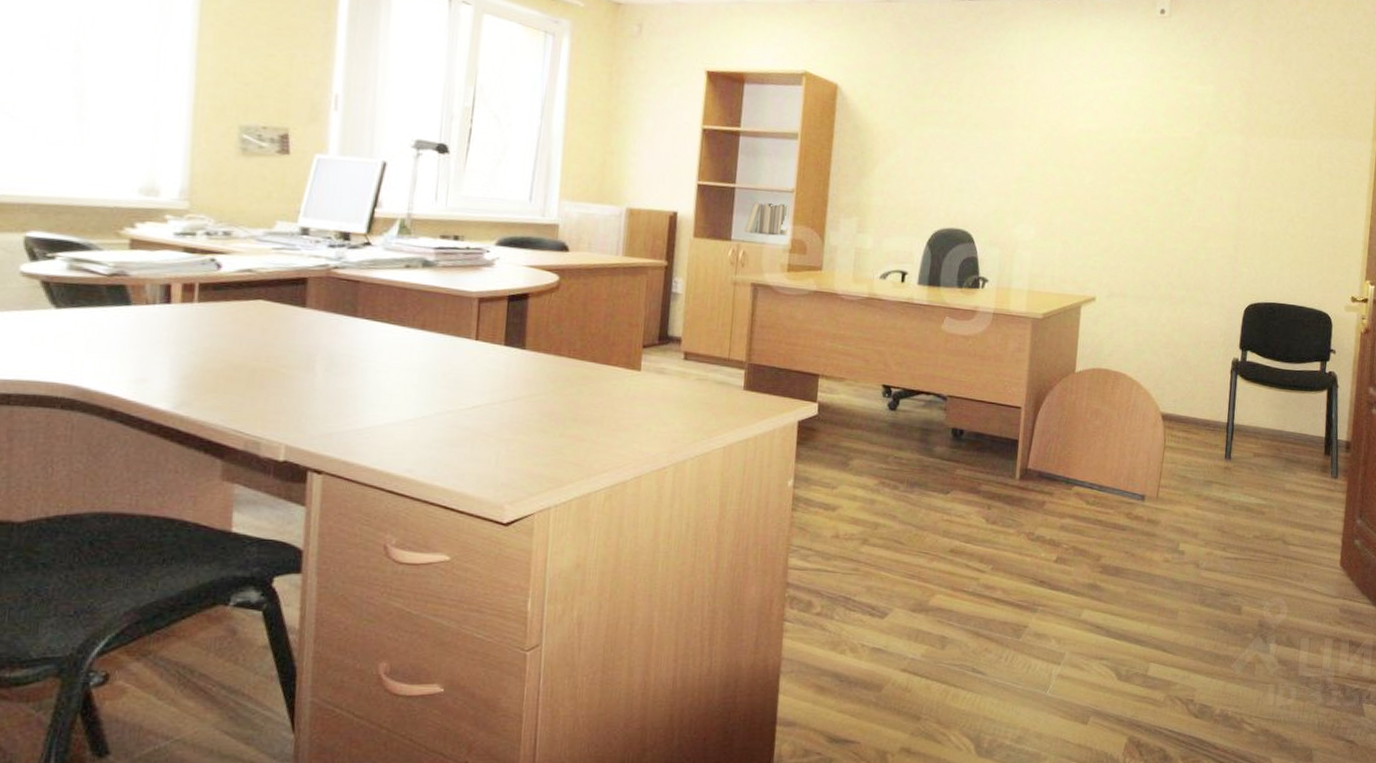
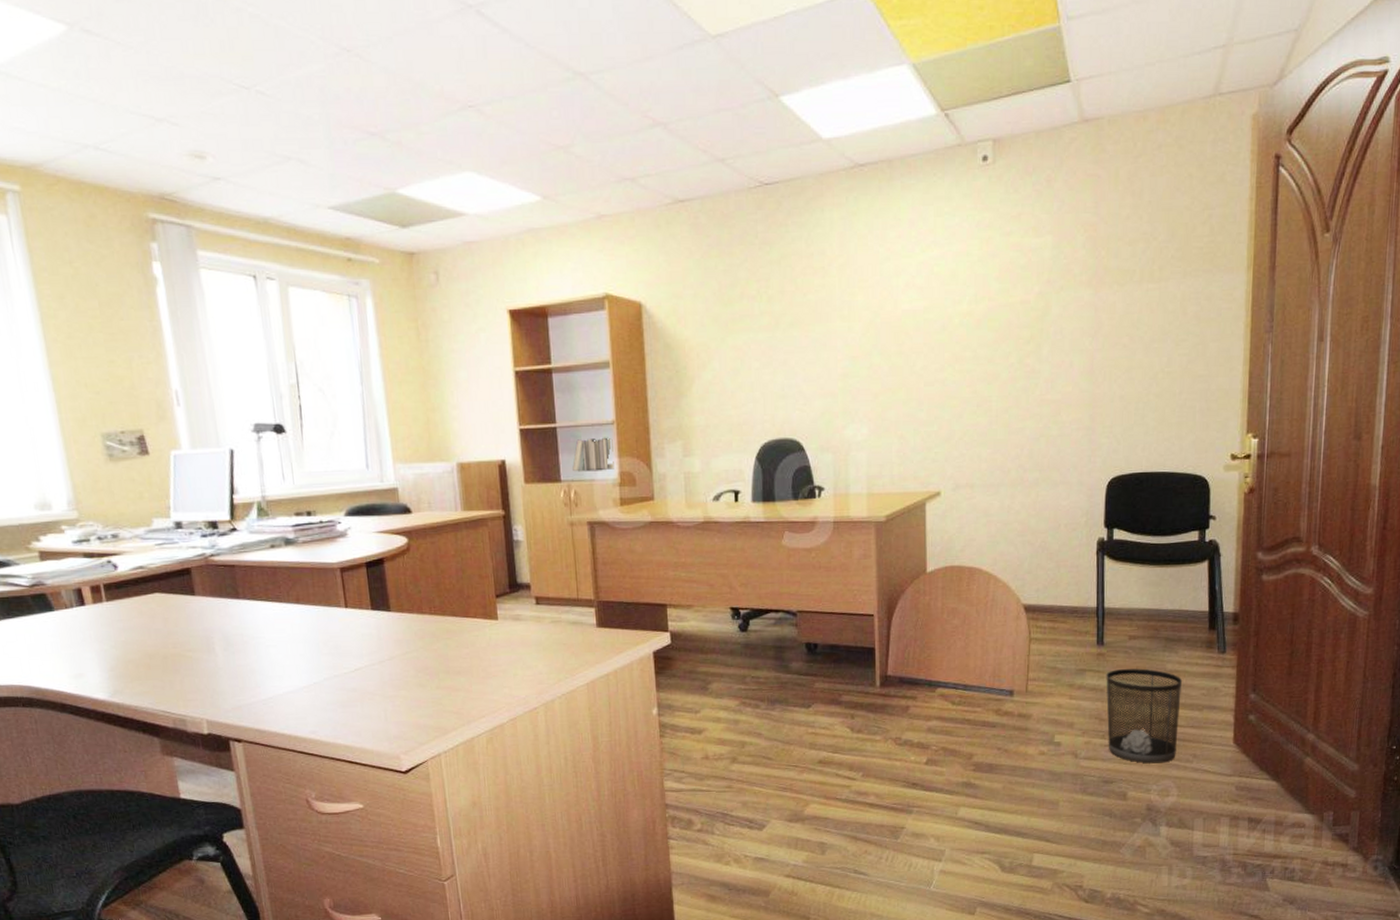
waste bin: none [1228,484,1299,580] -> present [1106,668,1183,764]

